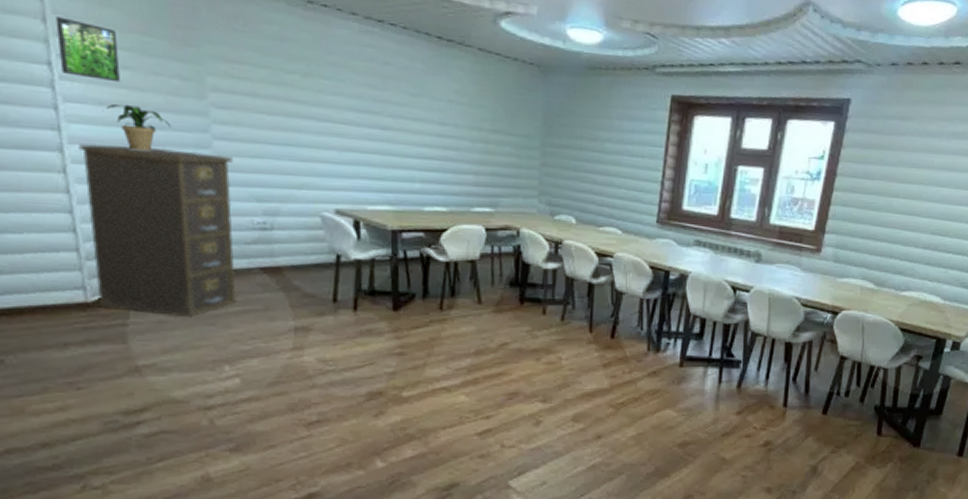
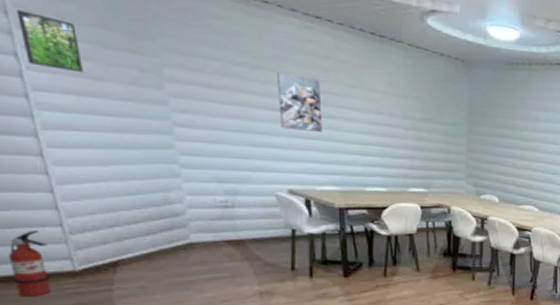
fire extinguisher: none [14,255,59,333] -> present [8,229,51,297]
filing cabinet: present [79,143,237,318] -> none [52,129,207,284]
potted plant: present [102,104,171,151] -> none [70,93,135,137]
wall art: none [330,80,379,146] -> present [276,72,323,133]

